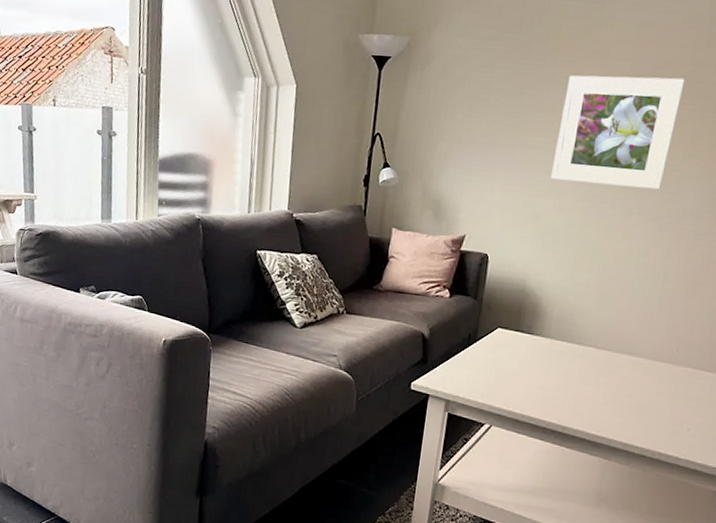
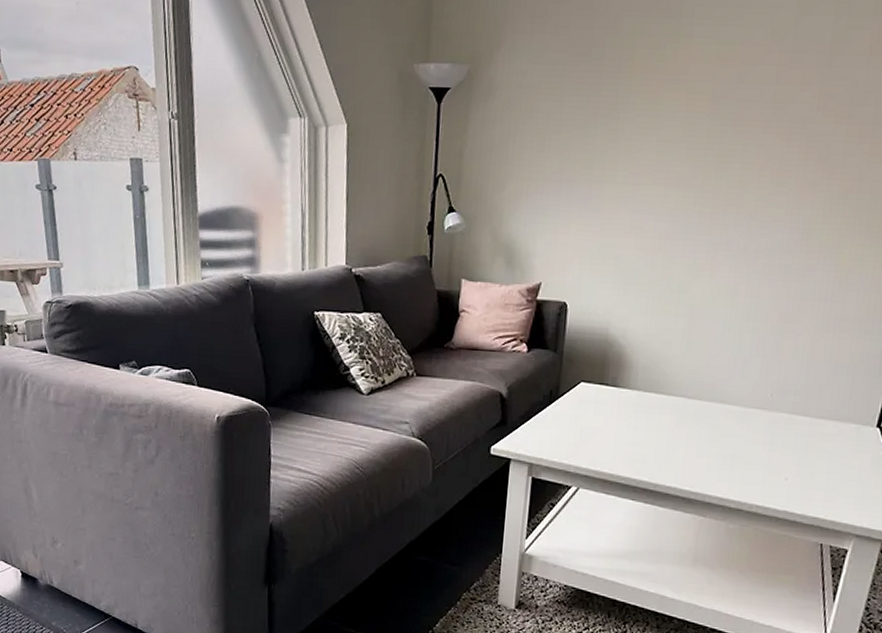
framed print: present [550,75,685,190] -> none [630,98,770,222]

